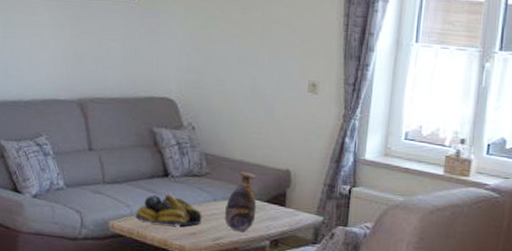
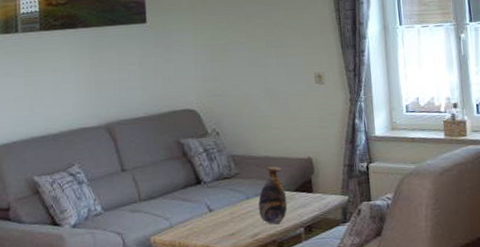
fruit bowl: present [135,194,202,227] -> none [175,200,239,232]

